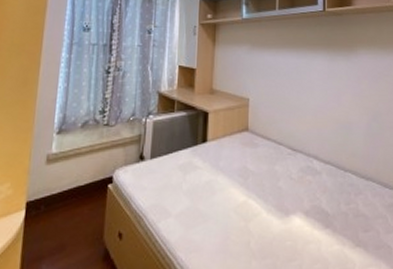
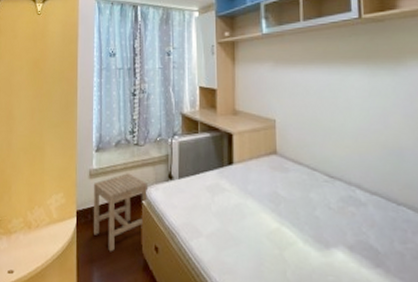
stool: none [45,156,115,245] -> present [93,173,147,252]

